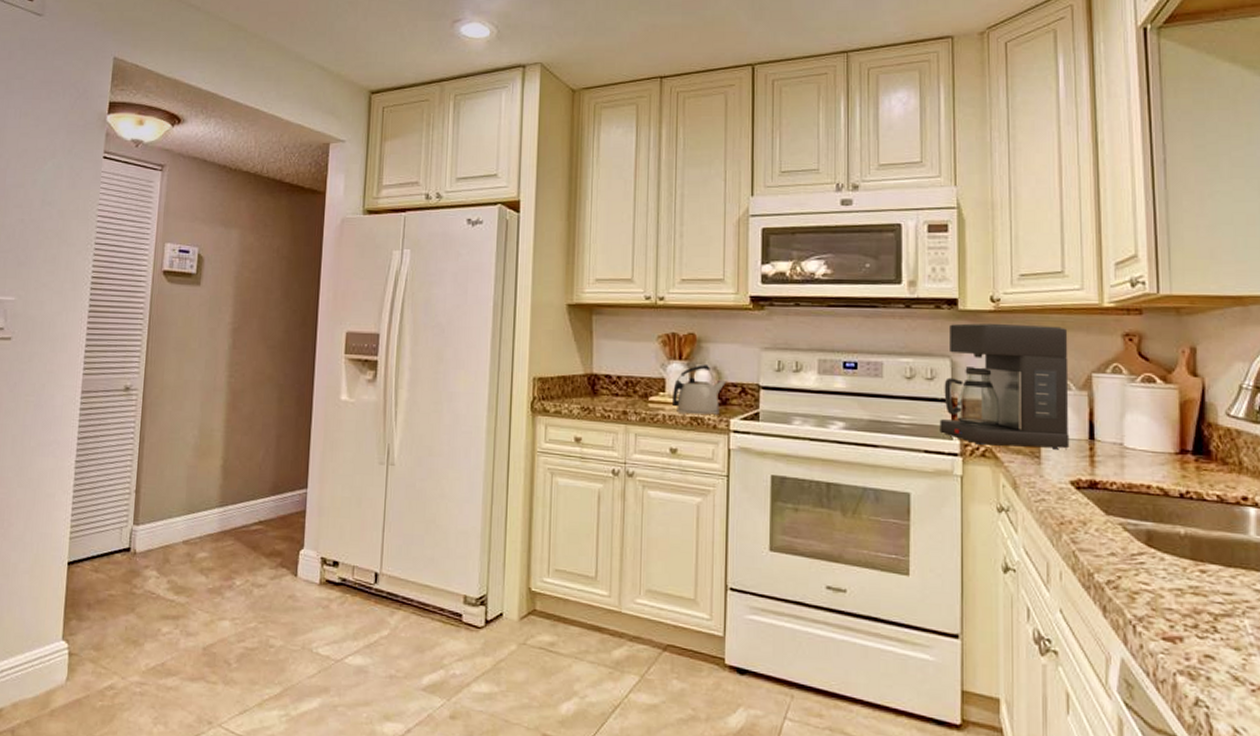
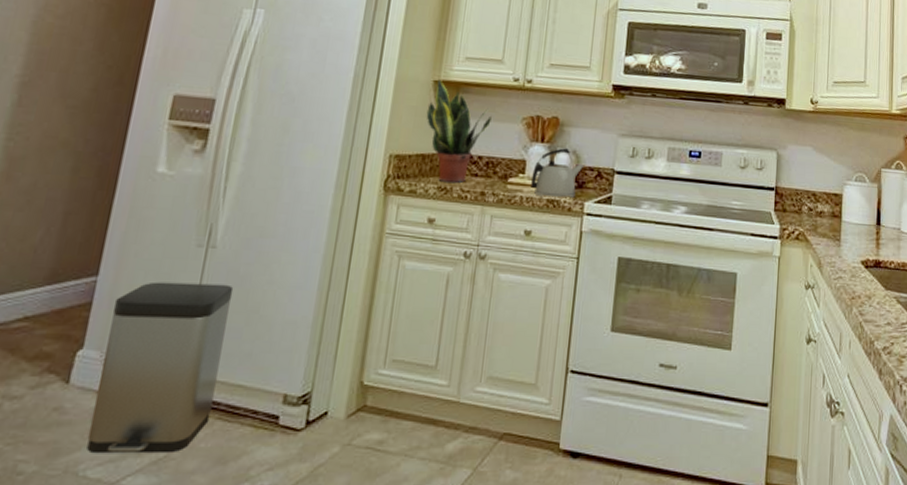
pedal bin: none [315,494,413,639] -> present [87,282,234,452]
potted plant: none [563,301,627,403] -> present [426,78,492,183]
coffee maker: present [939,323,1070,449] -> none [764,121,866,233]

